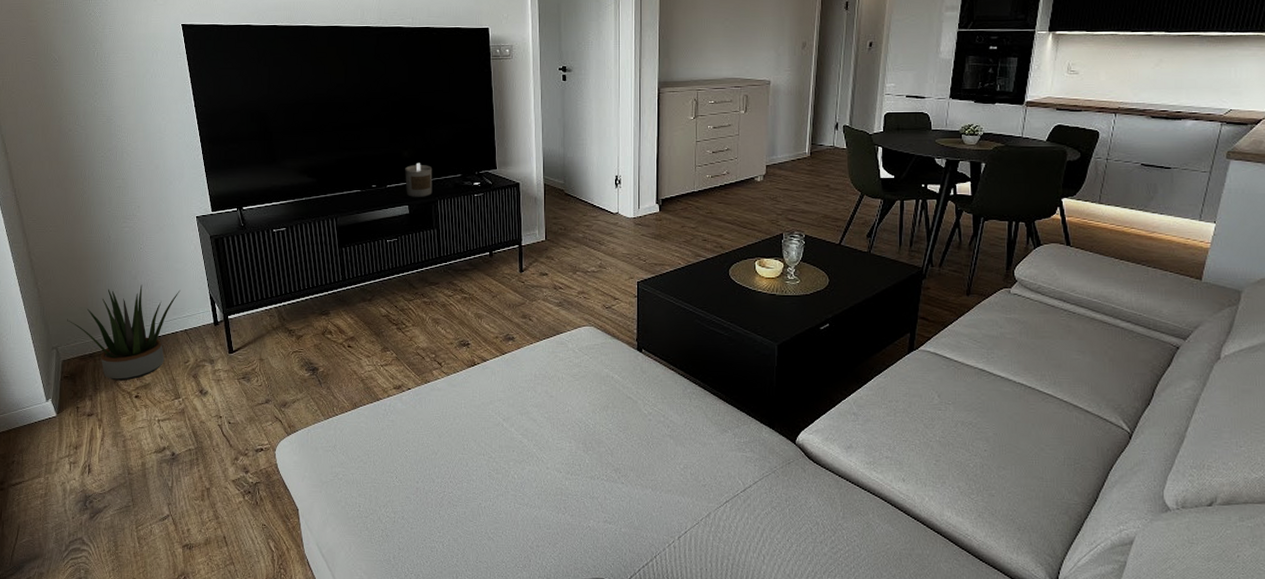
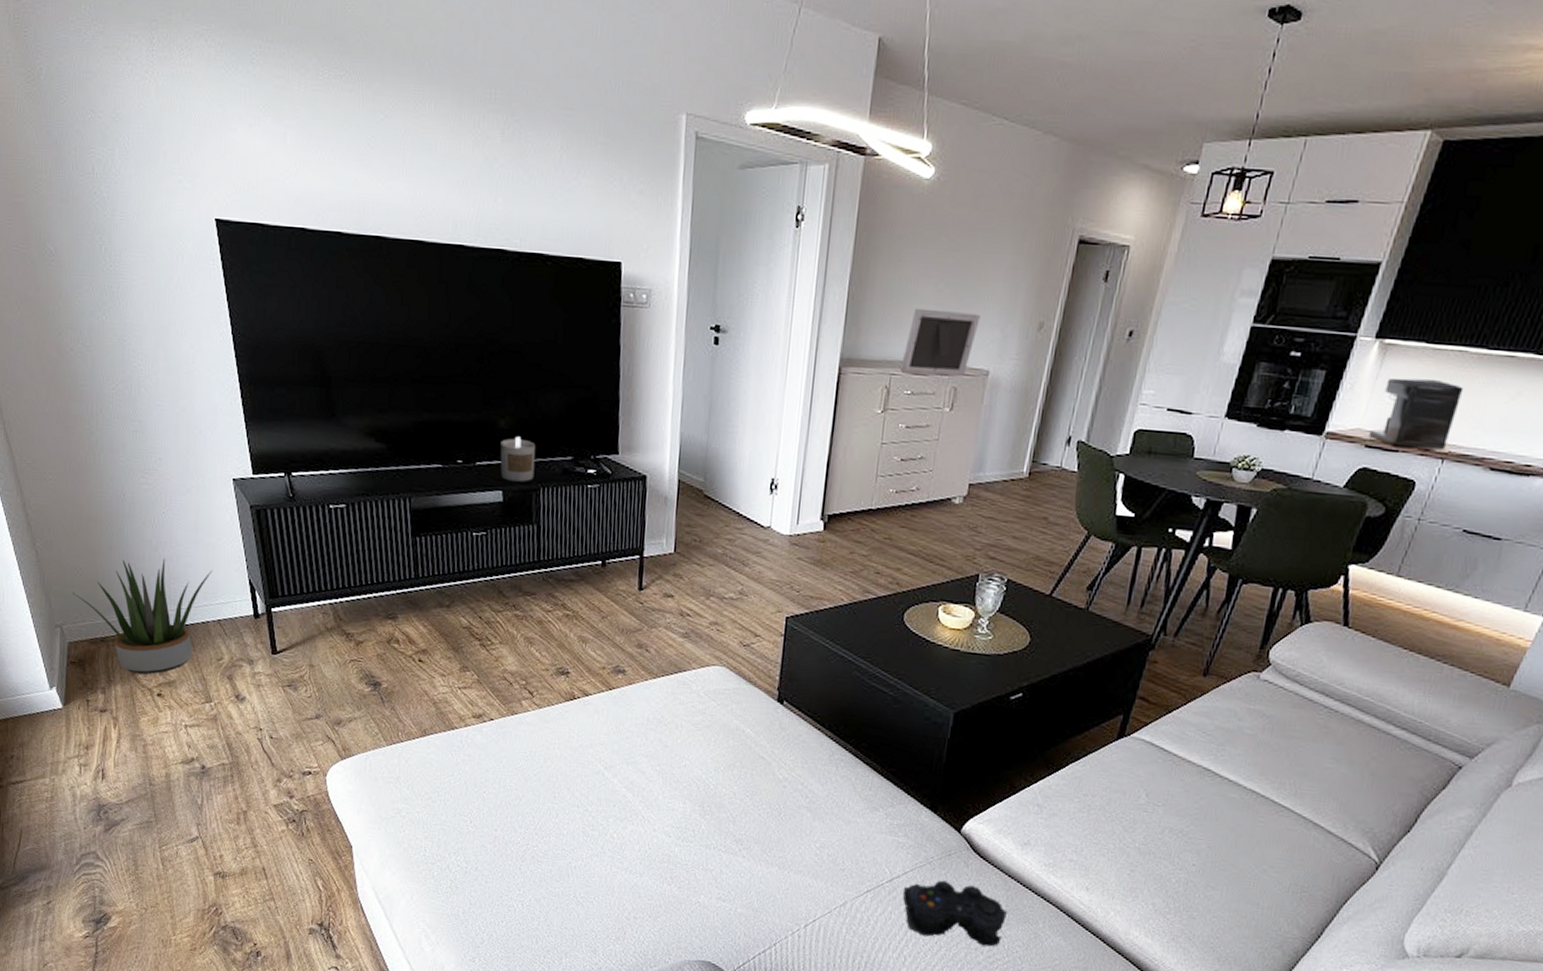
picture frame: none [704,40,759,89] -> present [900,308,980,377]
game controller: none [755,485,842,539] -> present [902,880,1007,947]
coffee maker: none [1057,57,1120,109] -> present [1368,378,1464,451]

